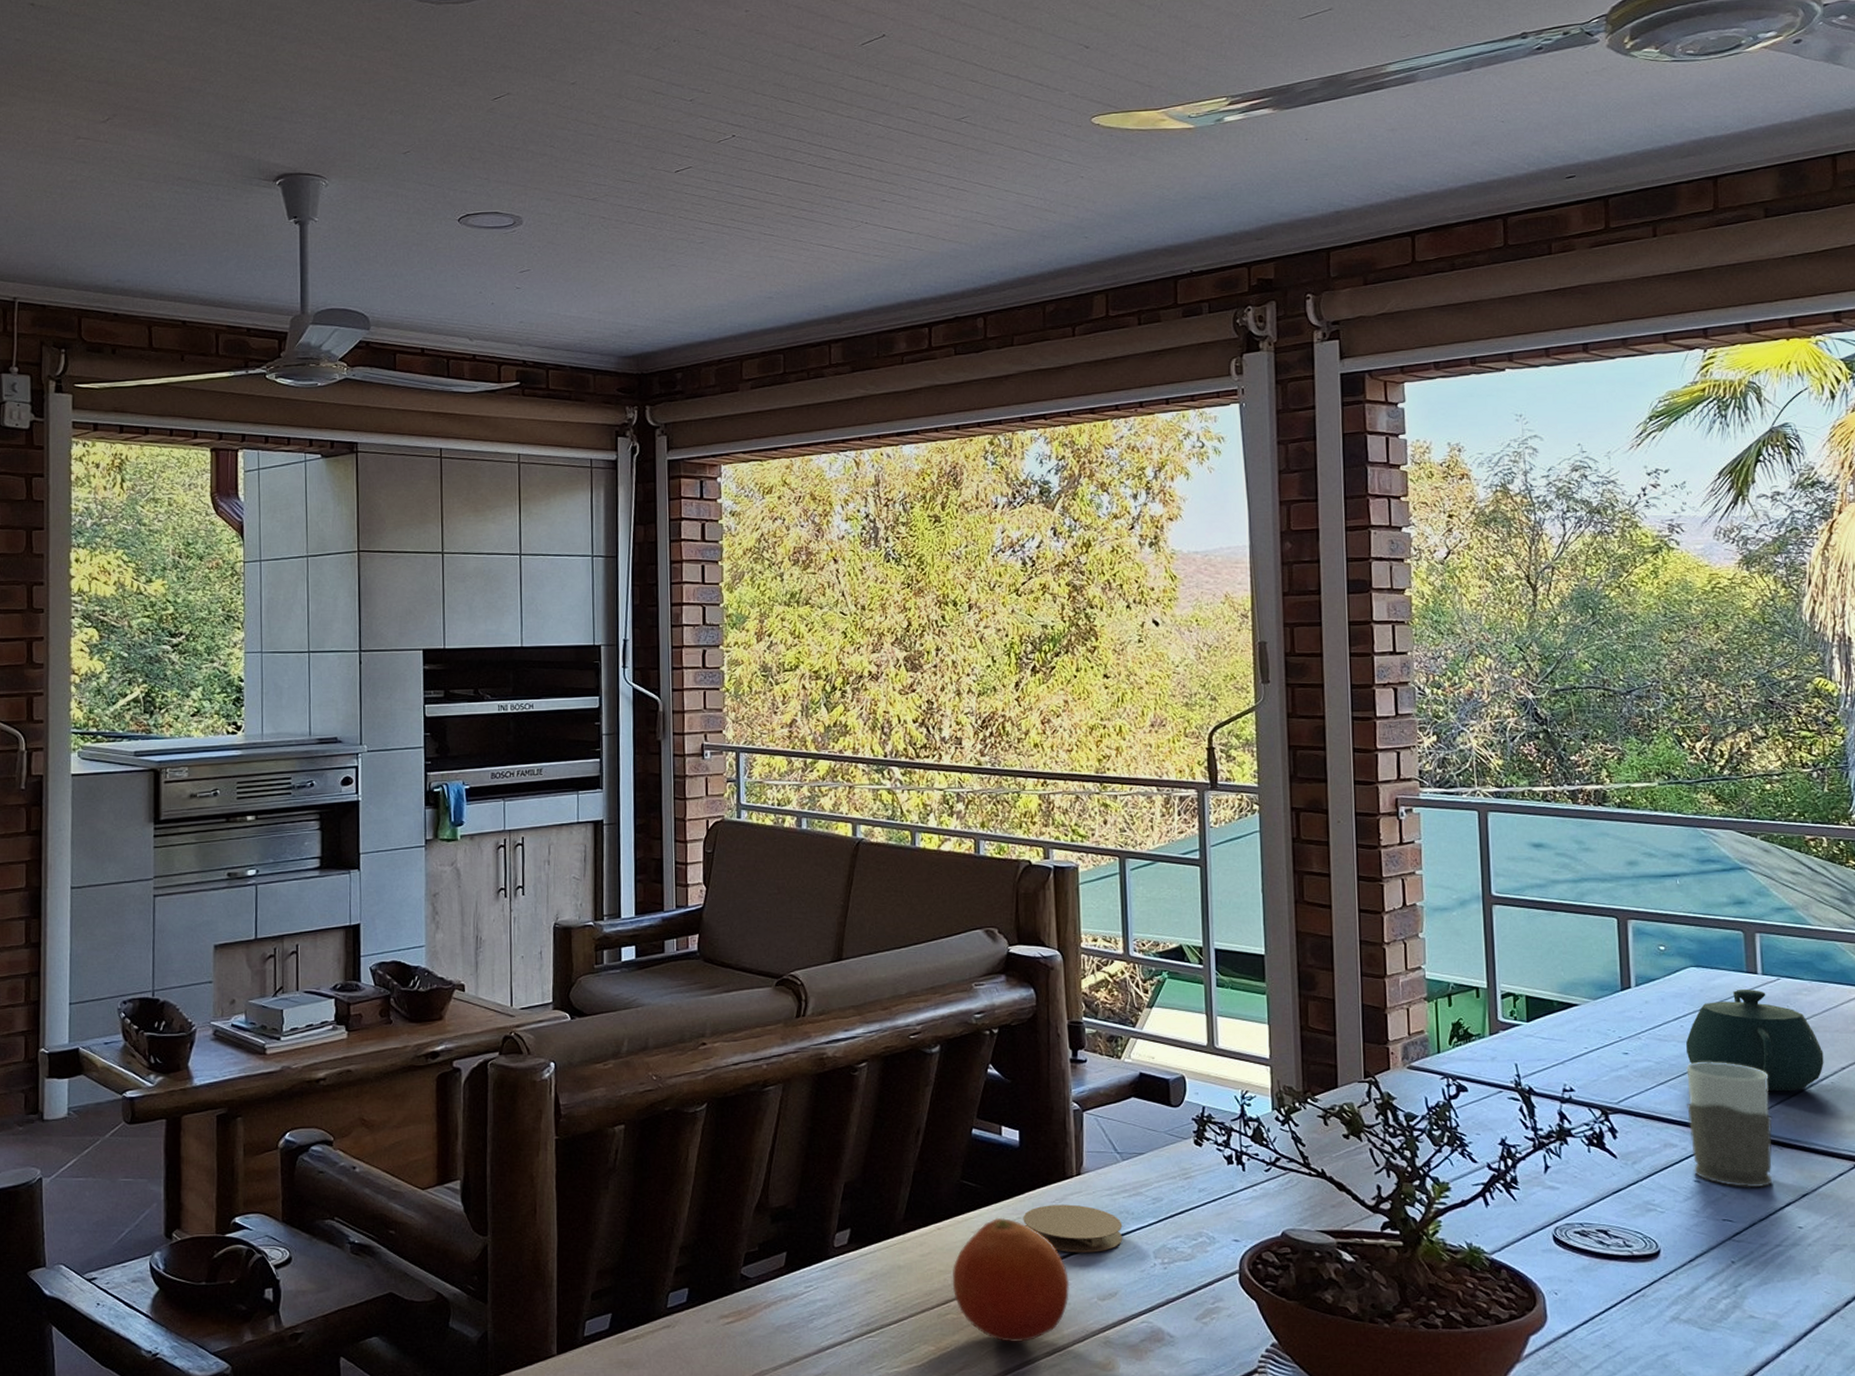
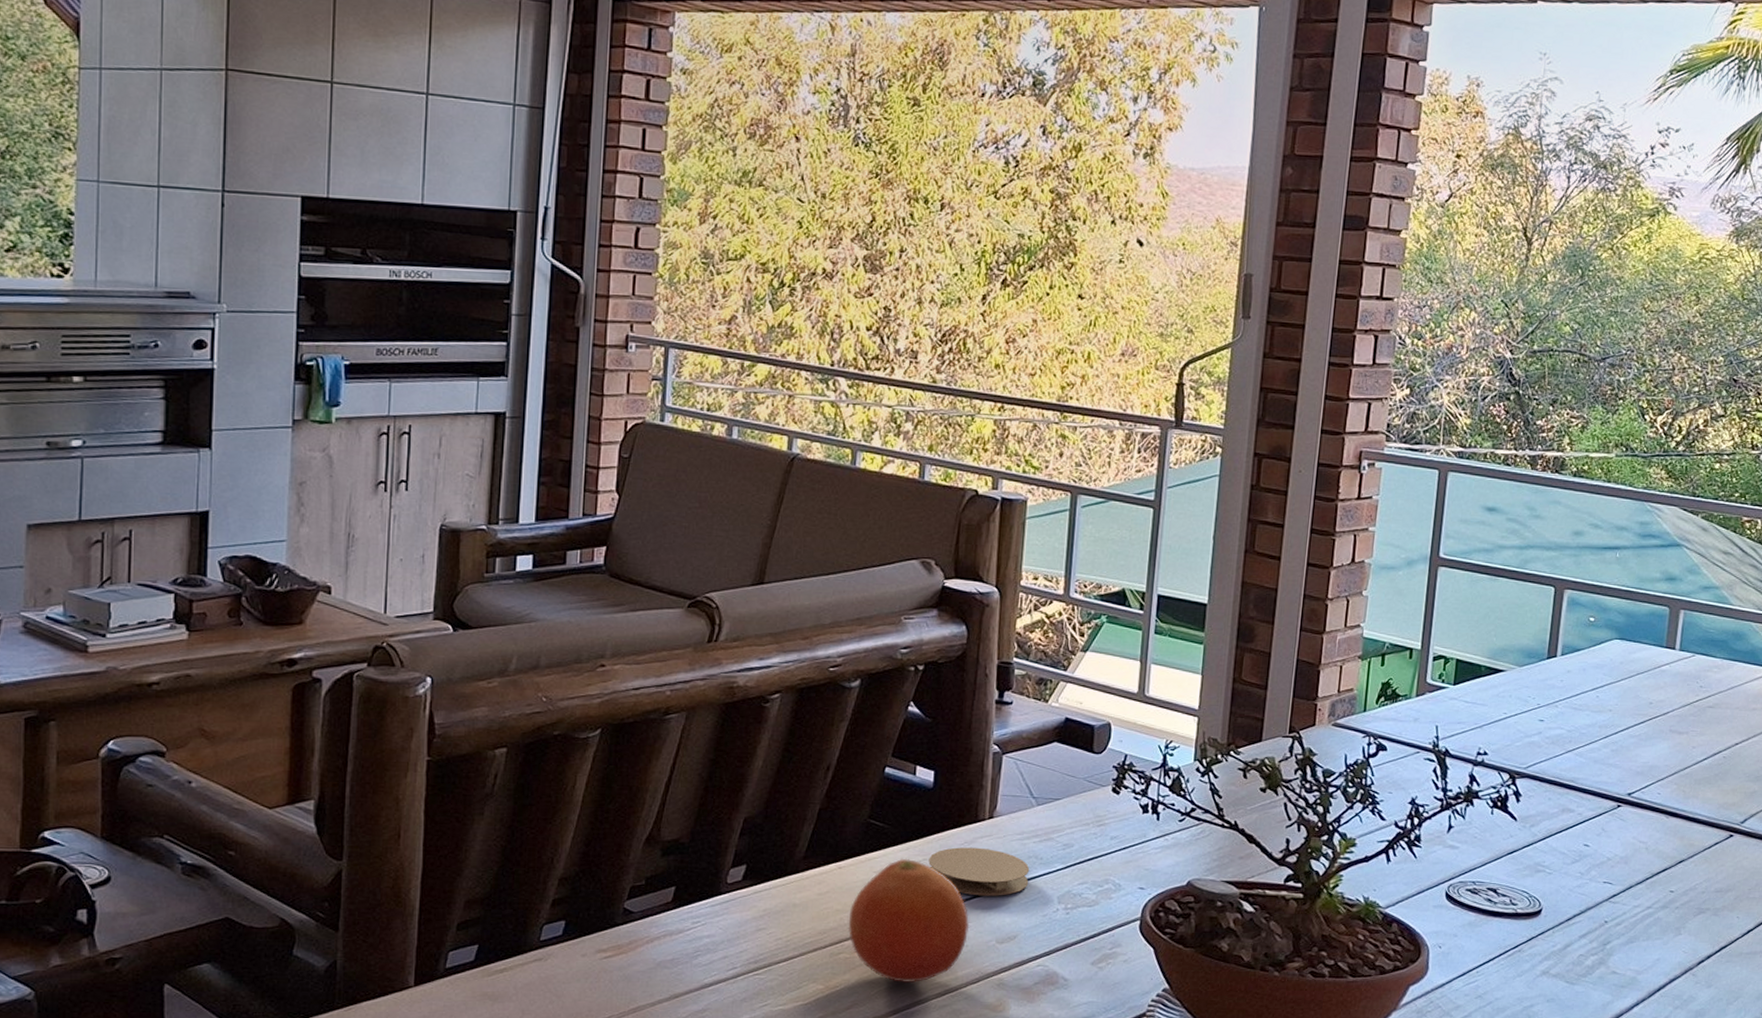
teapot: present [1686,989,1824,1092] -> none [1597,664,1722,764]
mug: present [1686,1062,1773,1188] -> none [1585,732,1668,854]

